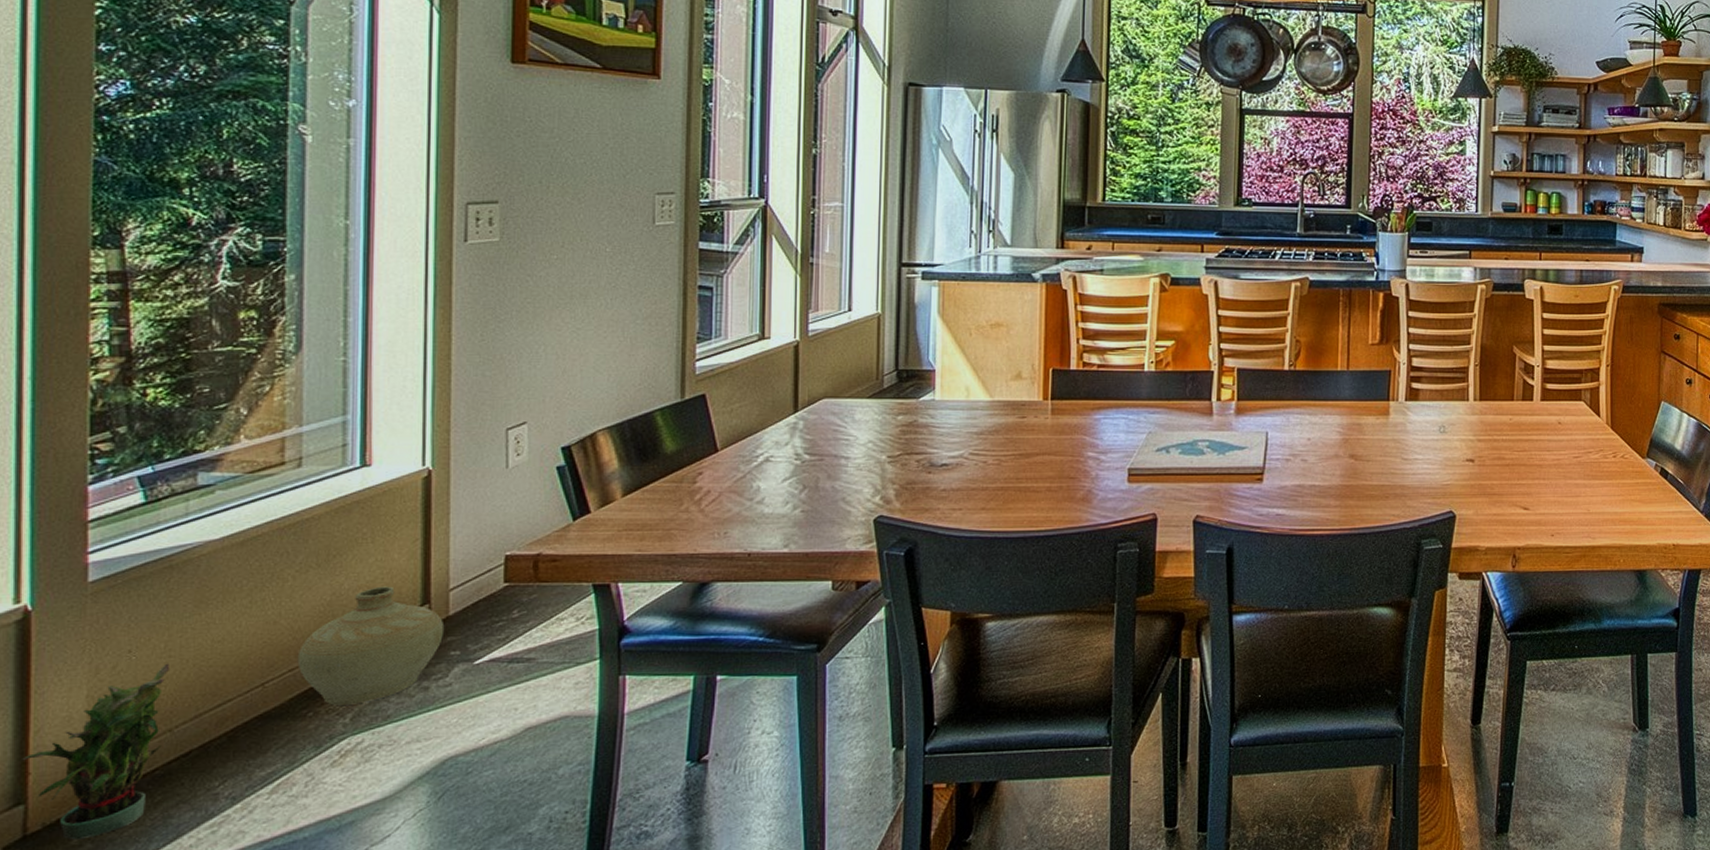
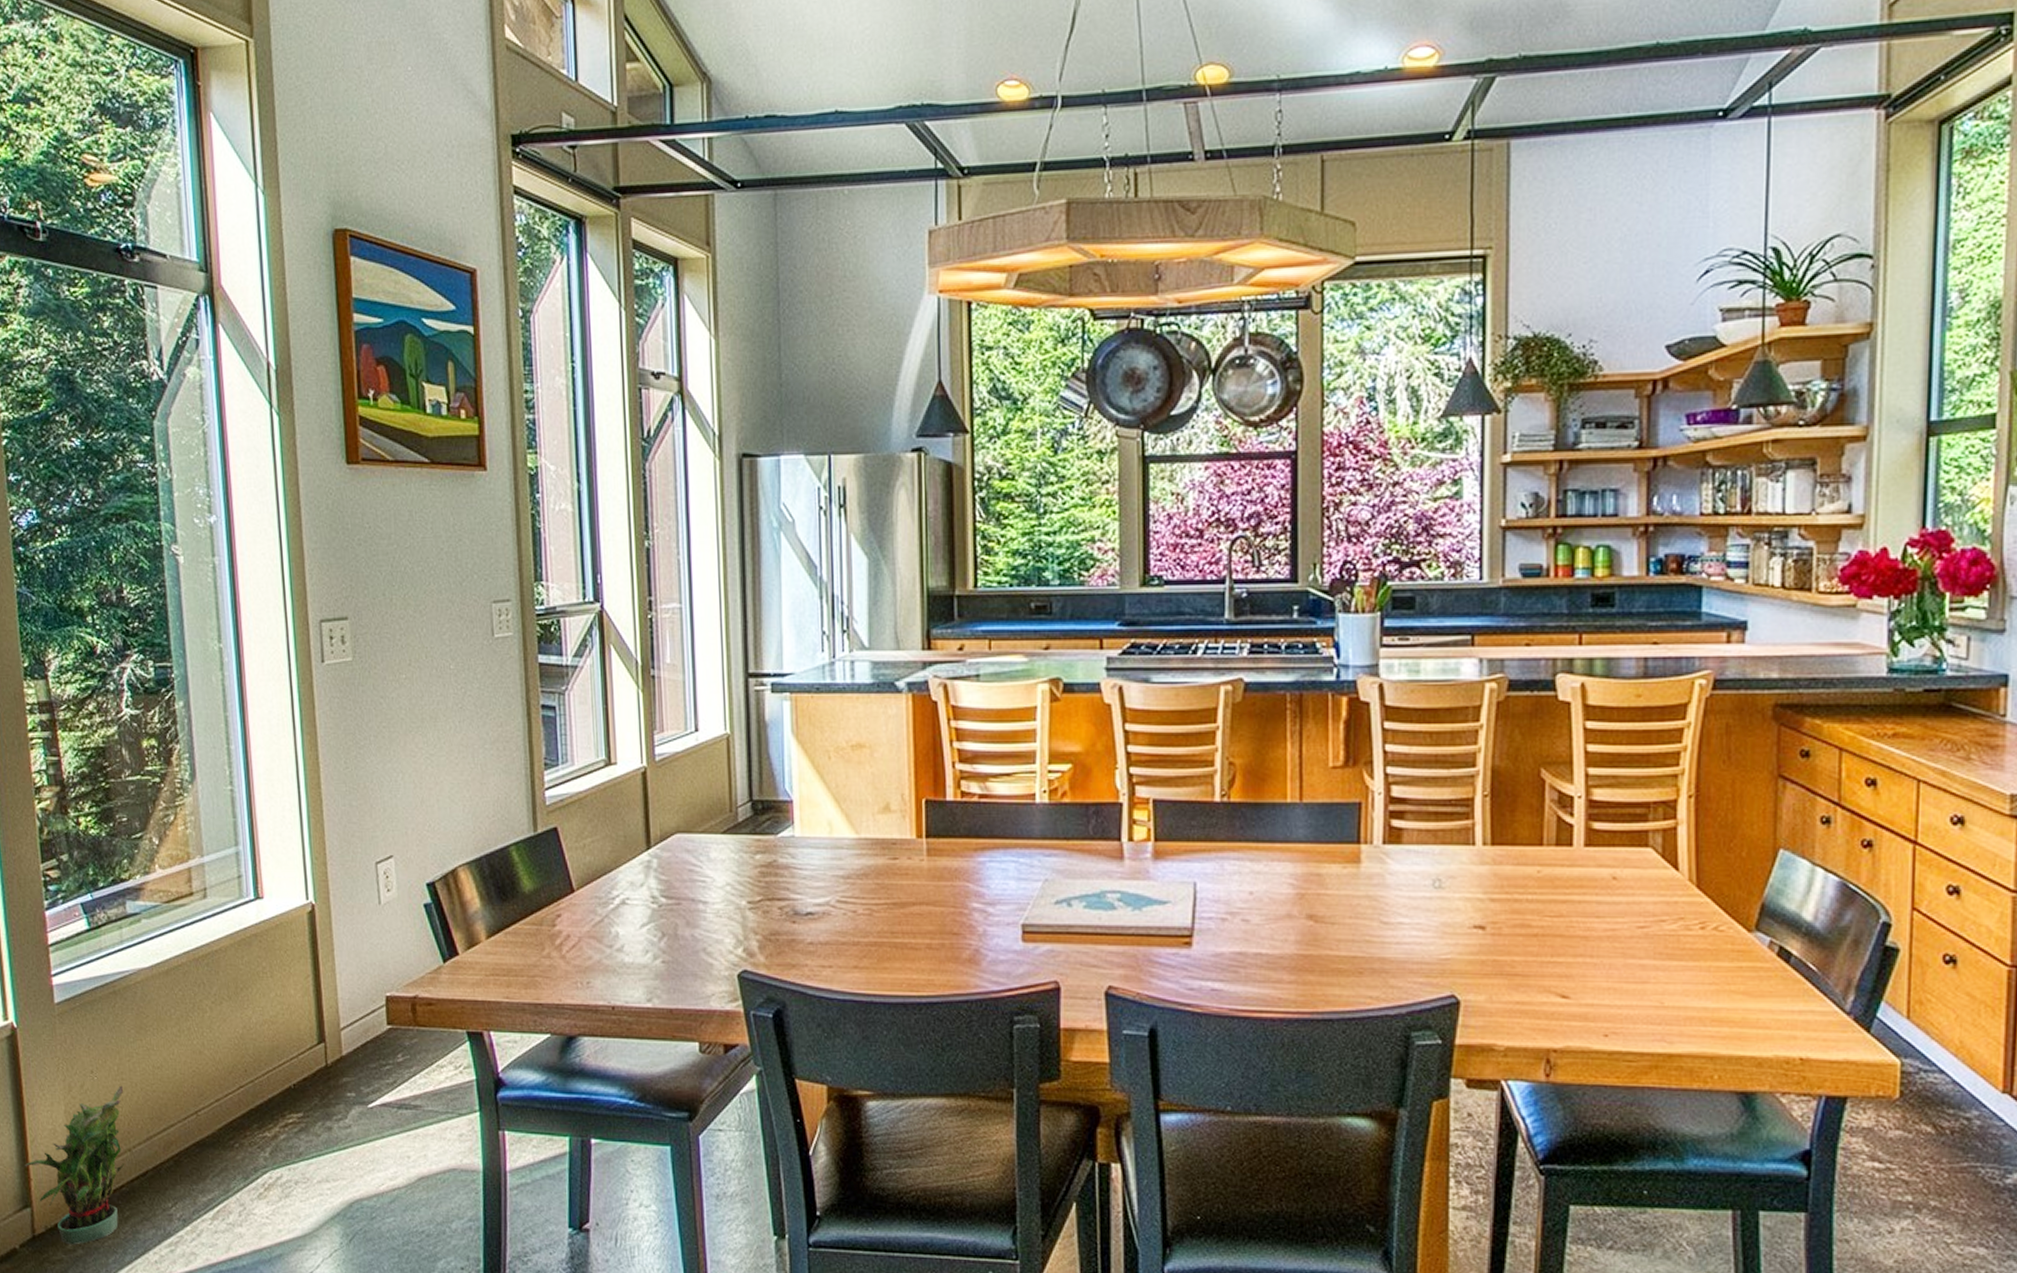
ceramic jug: present [297,586,445,705] -> none [221,1022,340,1139]

